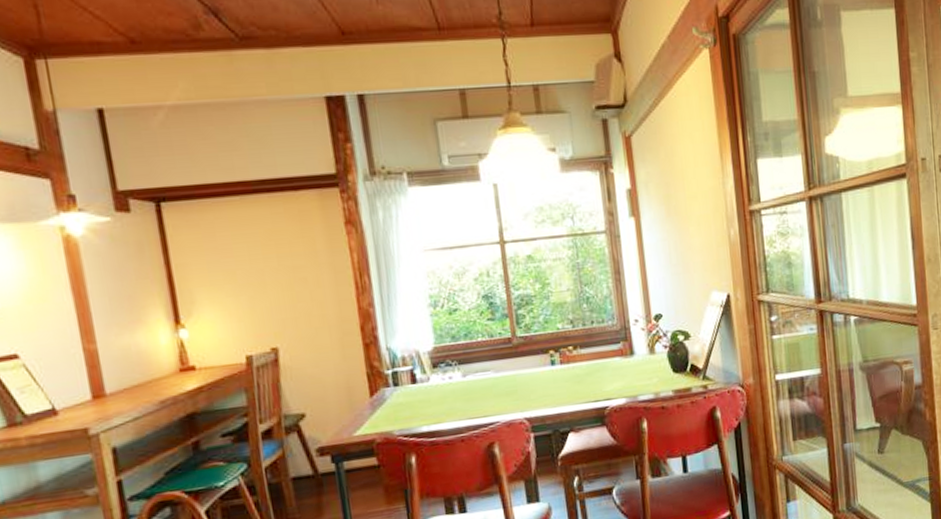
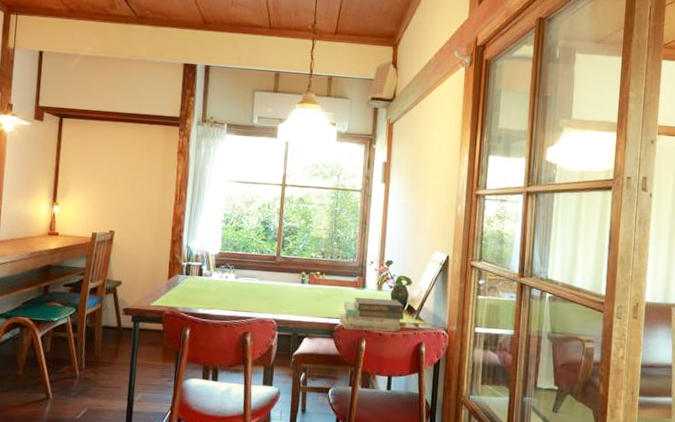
books: none [608,361,688,412] -> present [339,297,404,332]

